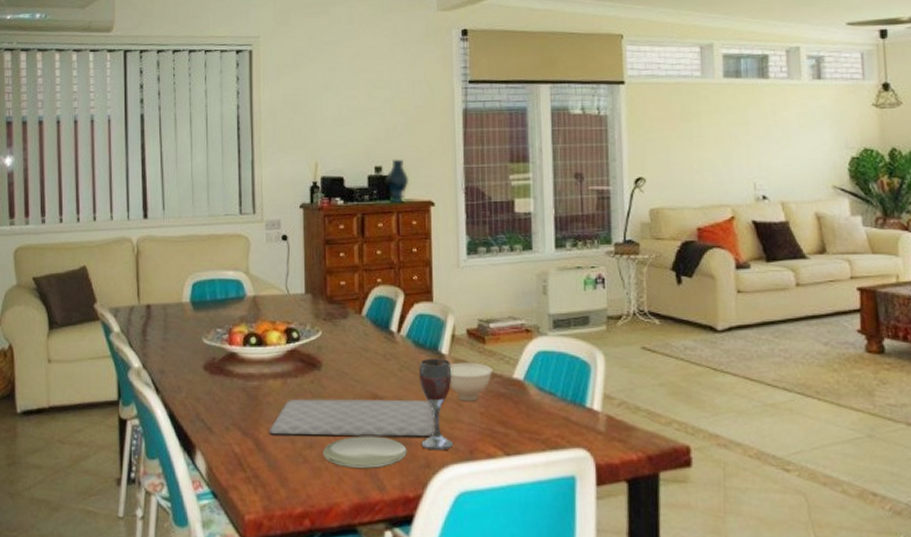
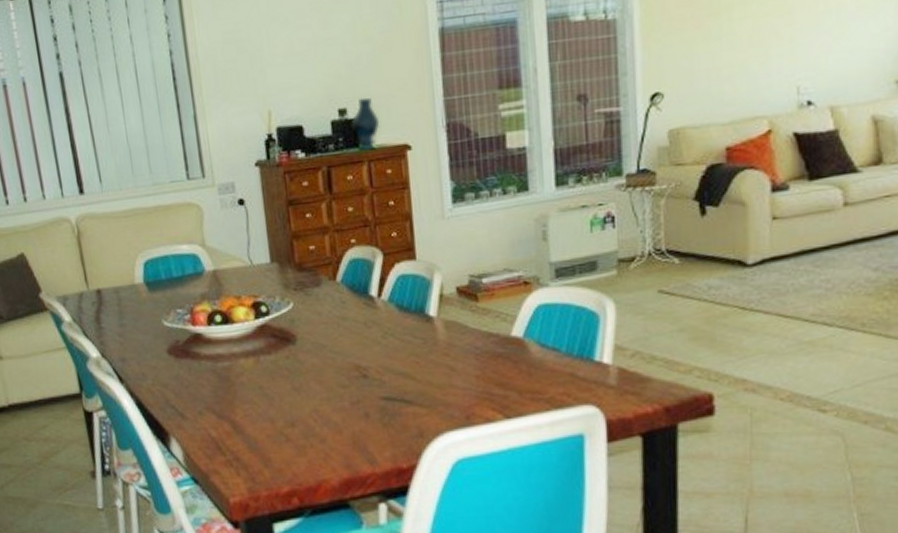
placemat: present [268,398,435,437] -> none [245,367,427,416]
plate: present [323,436,407,469] -> none [306,408,397,444]
cup: present [419,358,454,451] -> none [405,320,448,419]
bowl: present [450,362,493,402] -> none [440,323,488,365]

